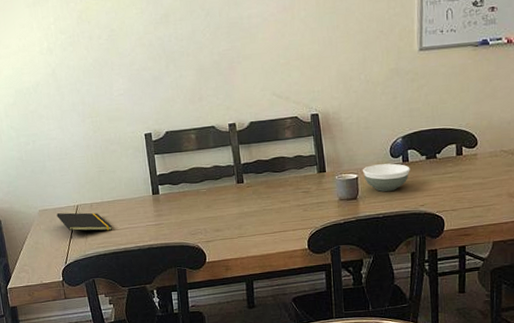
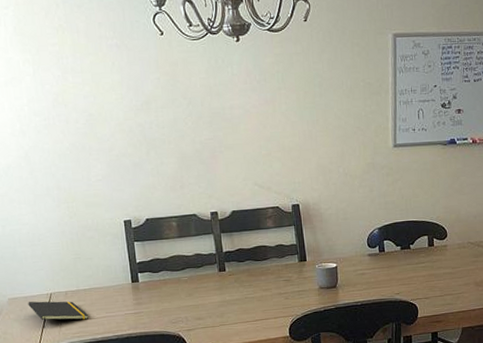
bowl: present [363,163,410,192] -> none [342,253,386,280]

